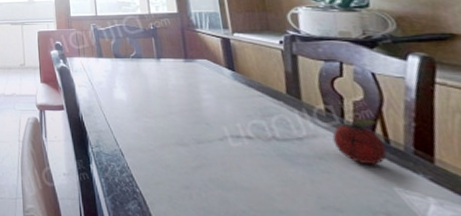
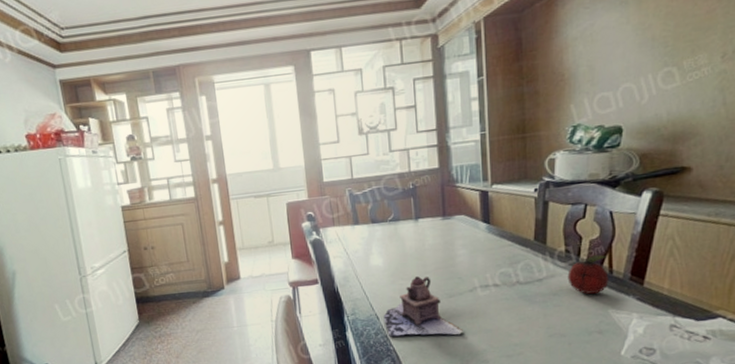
teapot: none [128,116,218,189] -> present [383,276,464,337]

